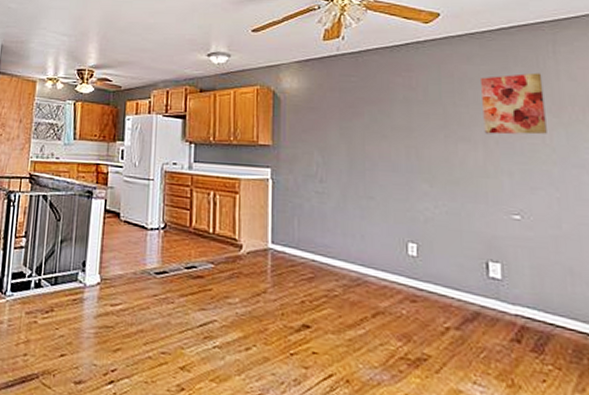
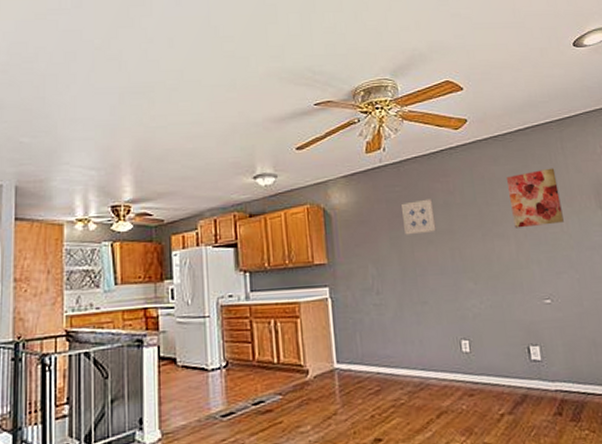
wall art: none [356,92,392,128] -> present [402,198,436,235]

